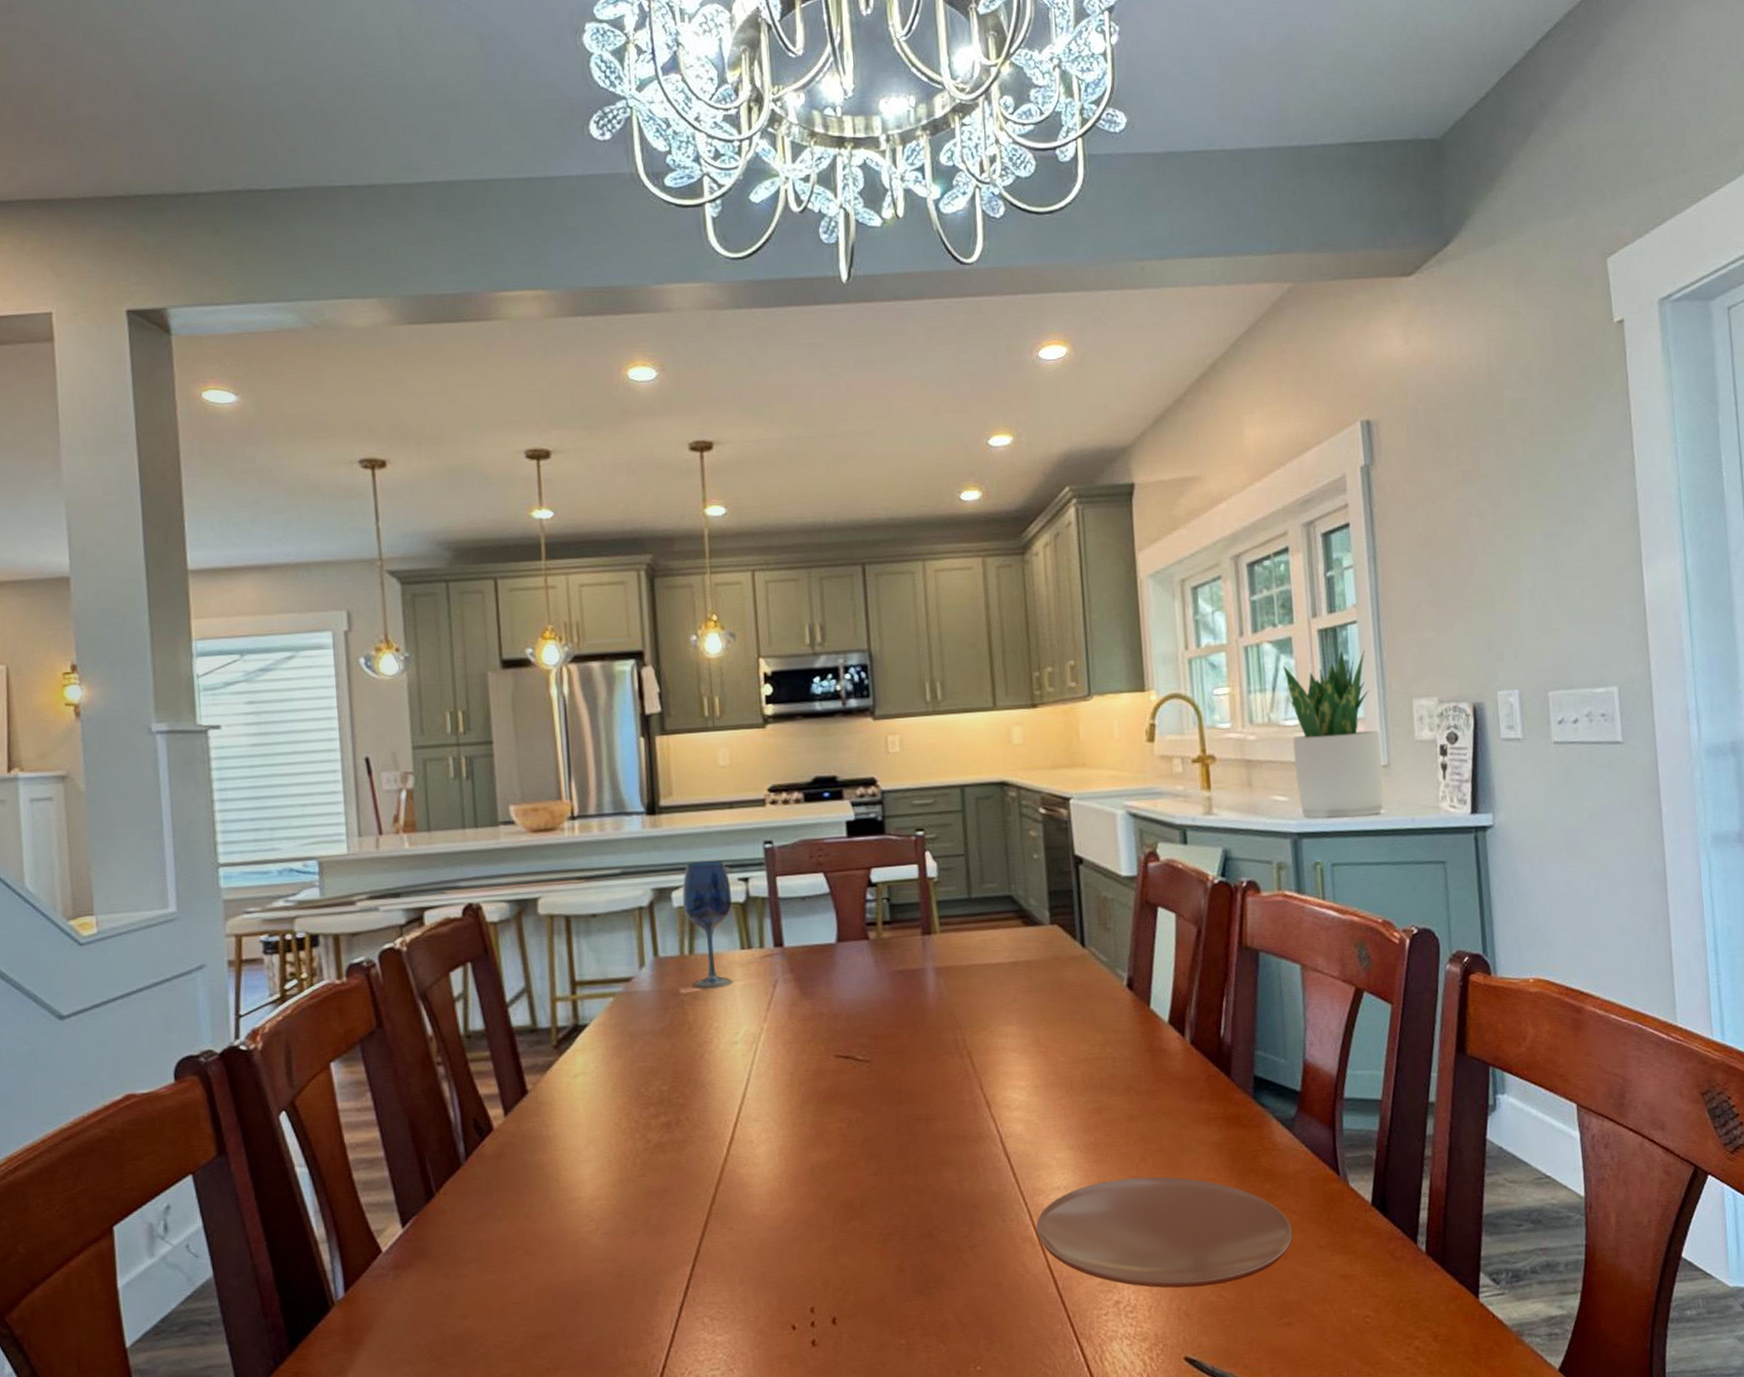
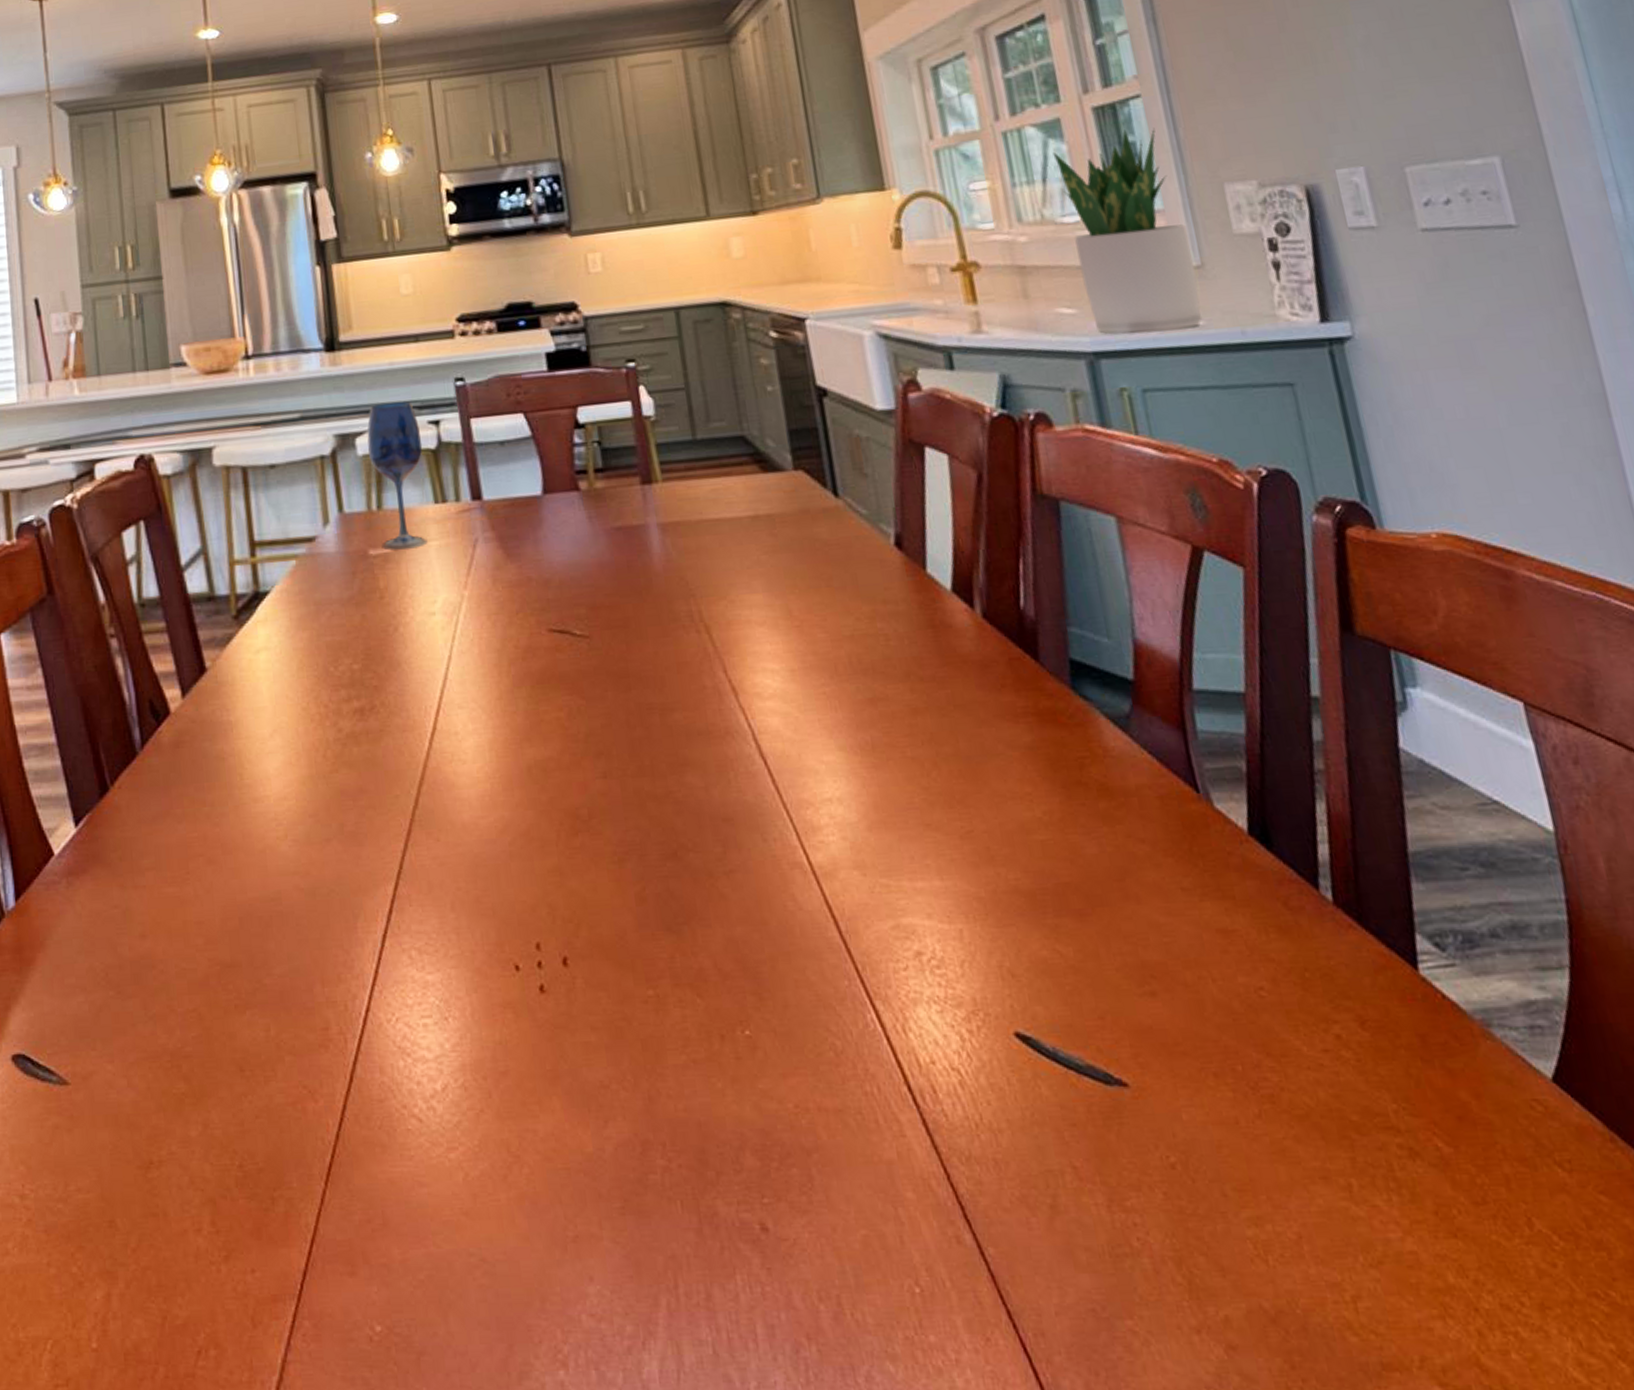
plate: present [1036,1176,1293,1289] -> none [805,788,1145,938]

